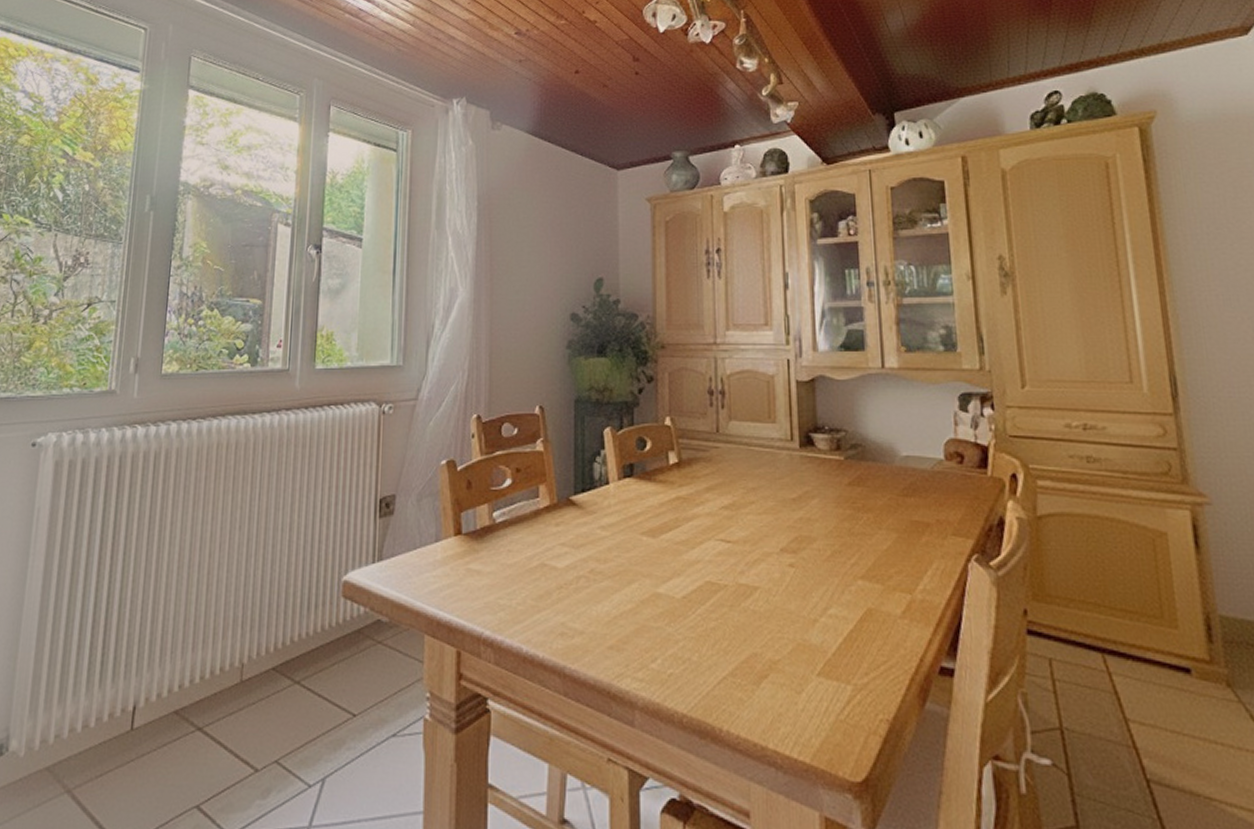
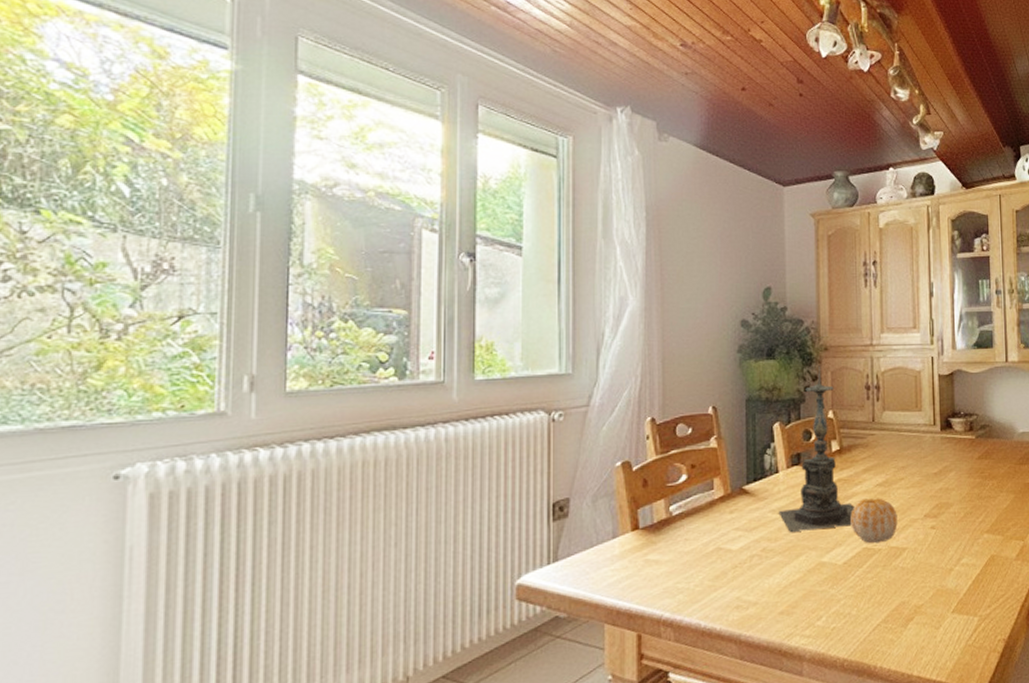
candle holder: none [608,365,695,555] -> present [778,365,854,533]
fruit: none [691,523,747,578] -> present [850,498,898,544]

